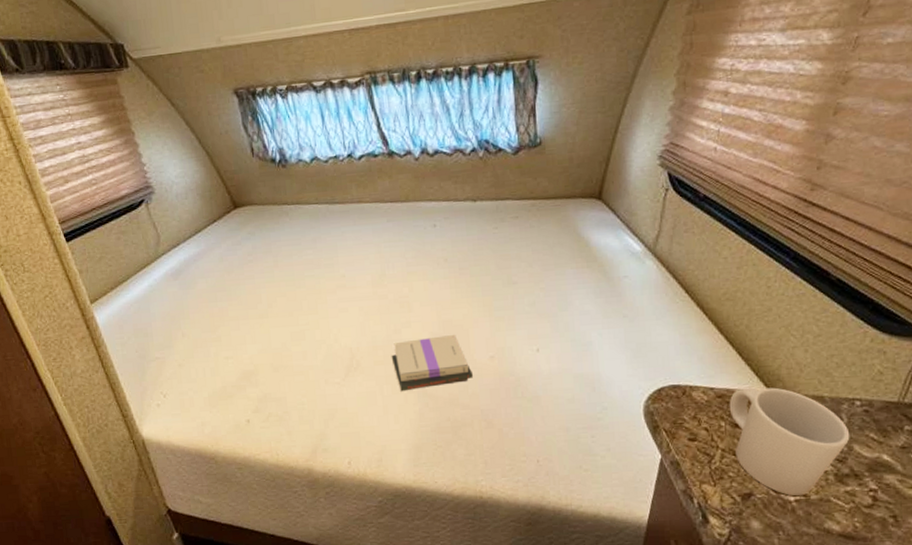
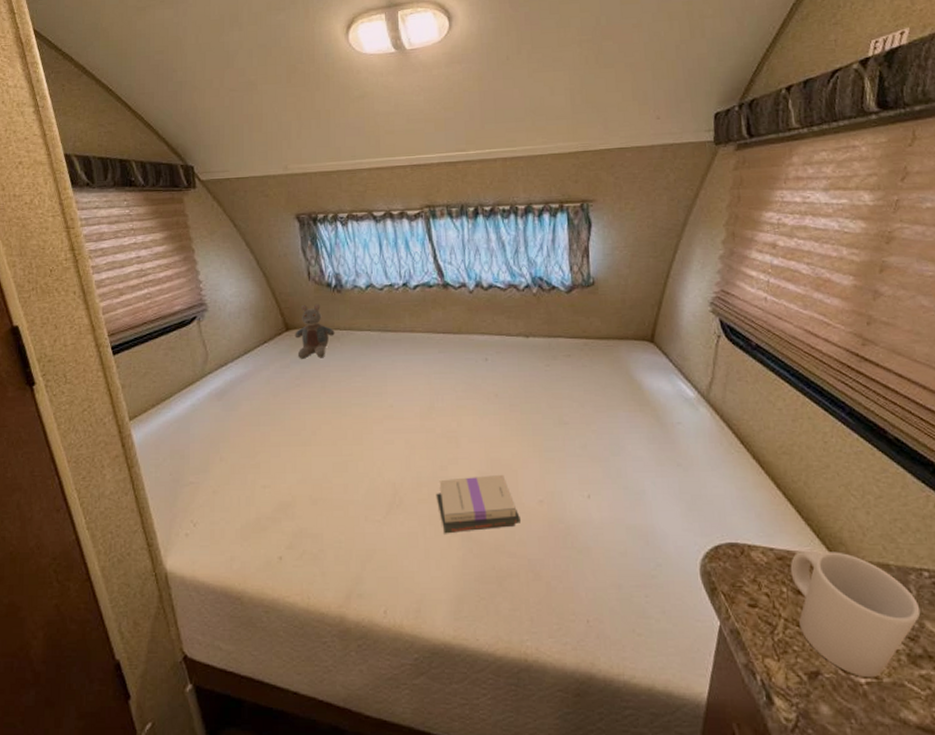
stuffed animal: none [243,179,283,236] -> present [294,303,335,359]

